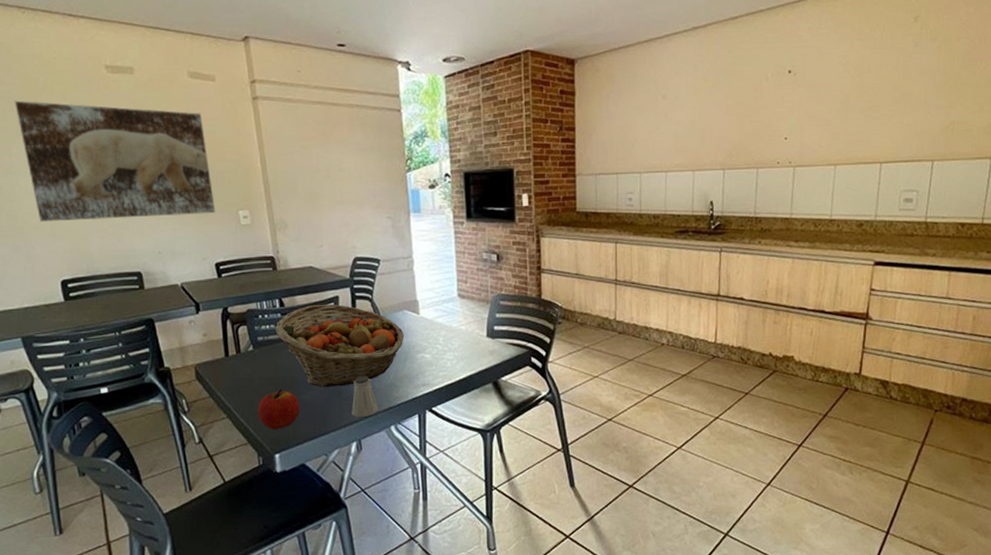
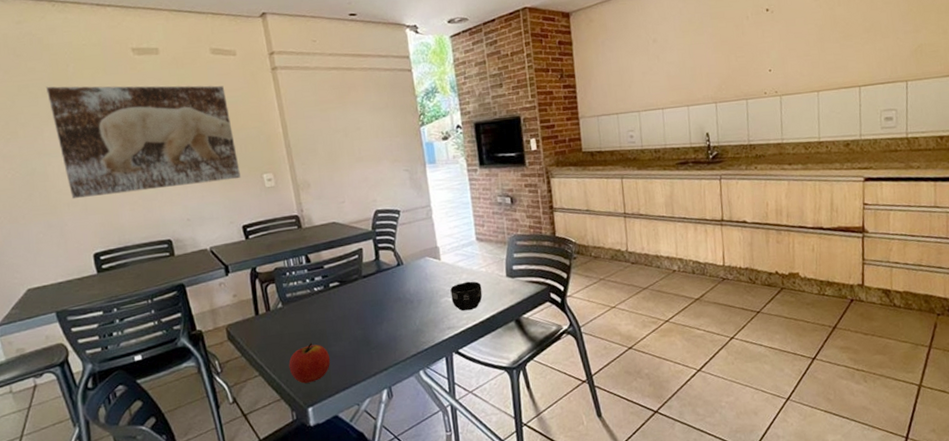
fruit basket: present [275,304,404,387] -> none [302,256,427,338]
saltshaker: present [351,375,378,418] -> none [380,323,407,365]
mug: none [428,338,461,369] -> present [450,281,483,311]

